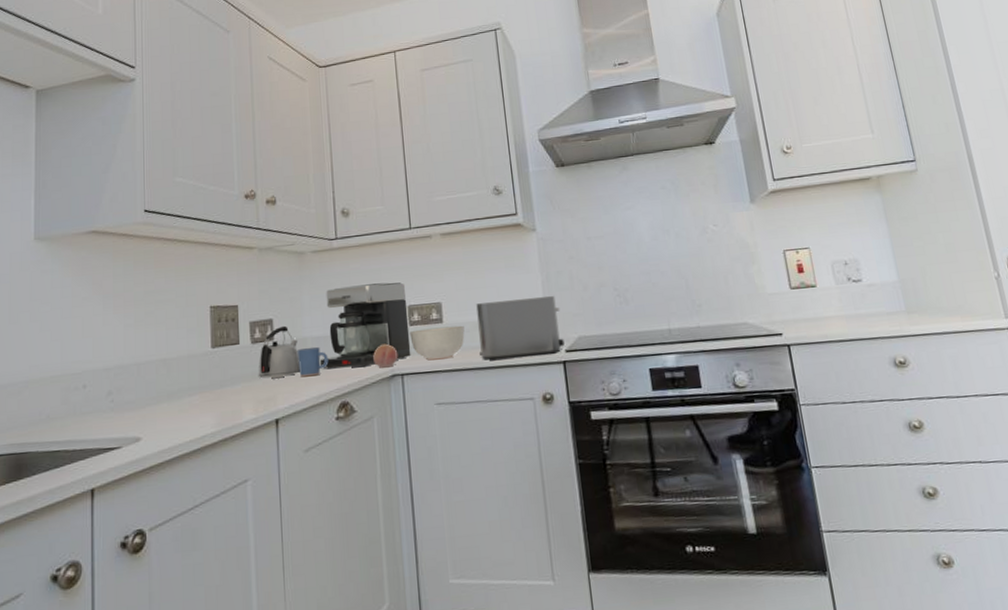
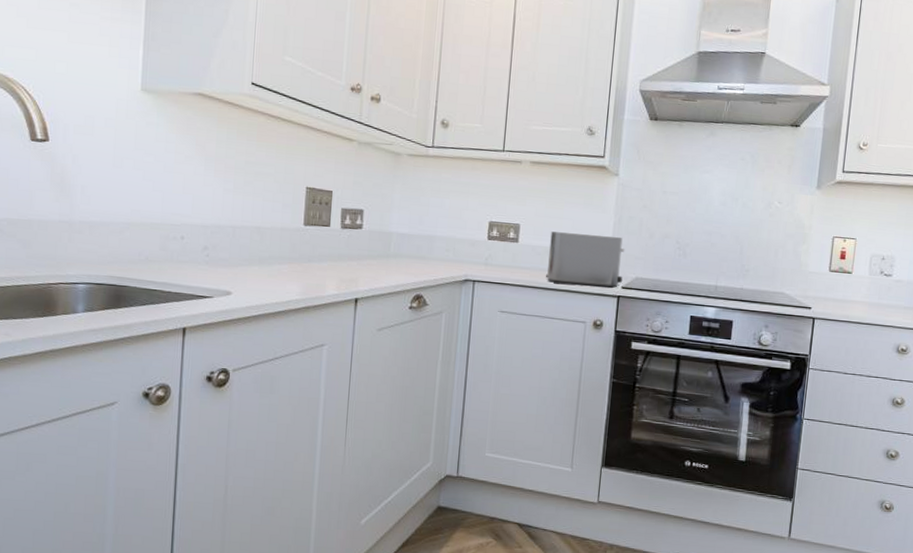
kettle: present [258,325,300,379] -> none [344,217,384,264]
mug: present [298,346,329,377] -> none [381,241,410,268]
coffee maker: present [319,282,411,369] -> none [401,192,490,268]
fruit: present [373,343,398,368] -> none [450,251,473,273]
bowl: present [409,325,465,361] -> none [486,244,537,275]

